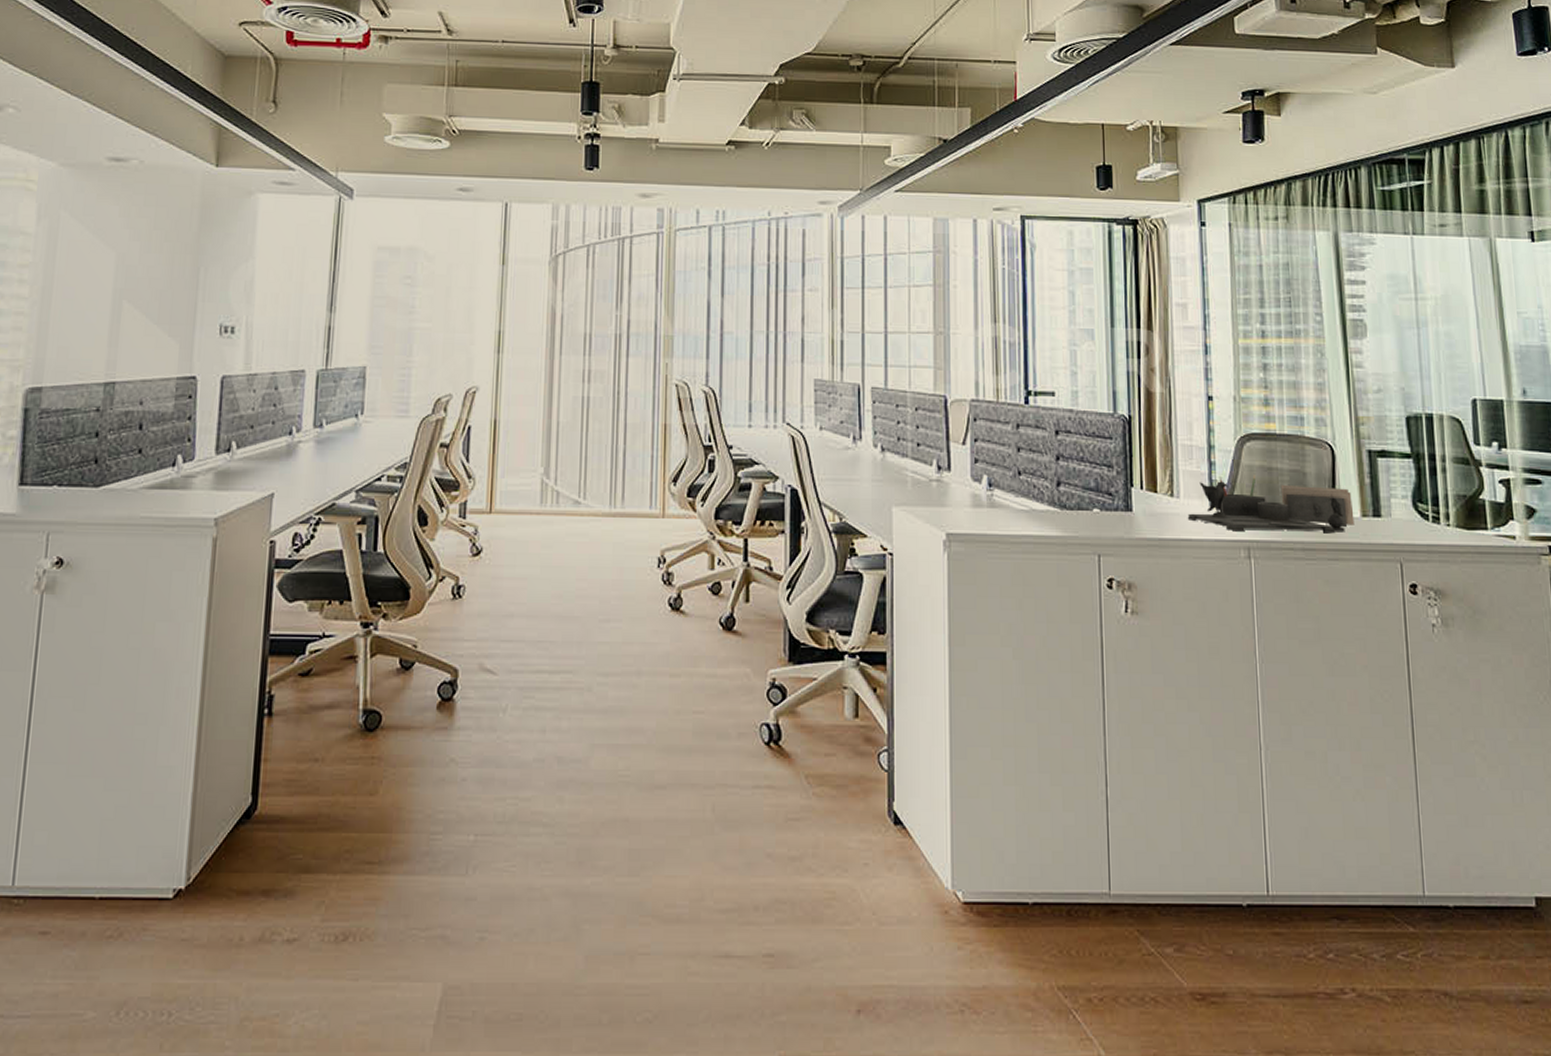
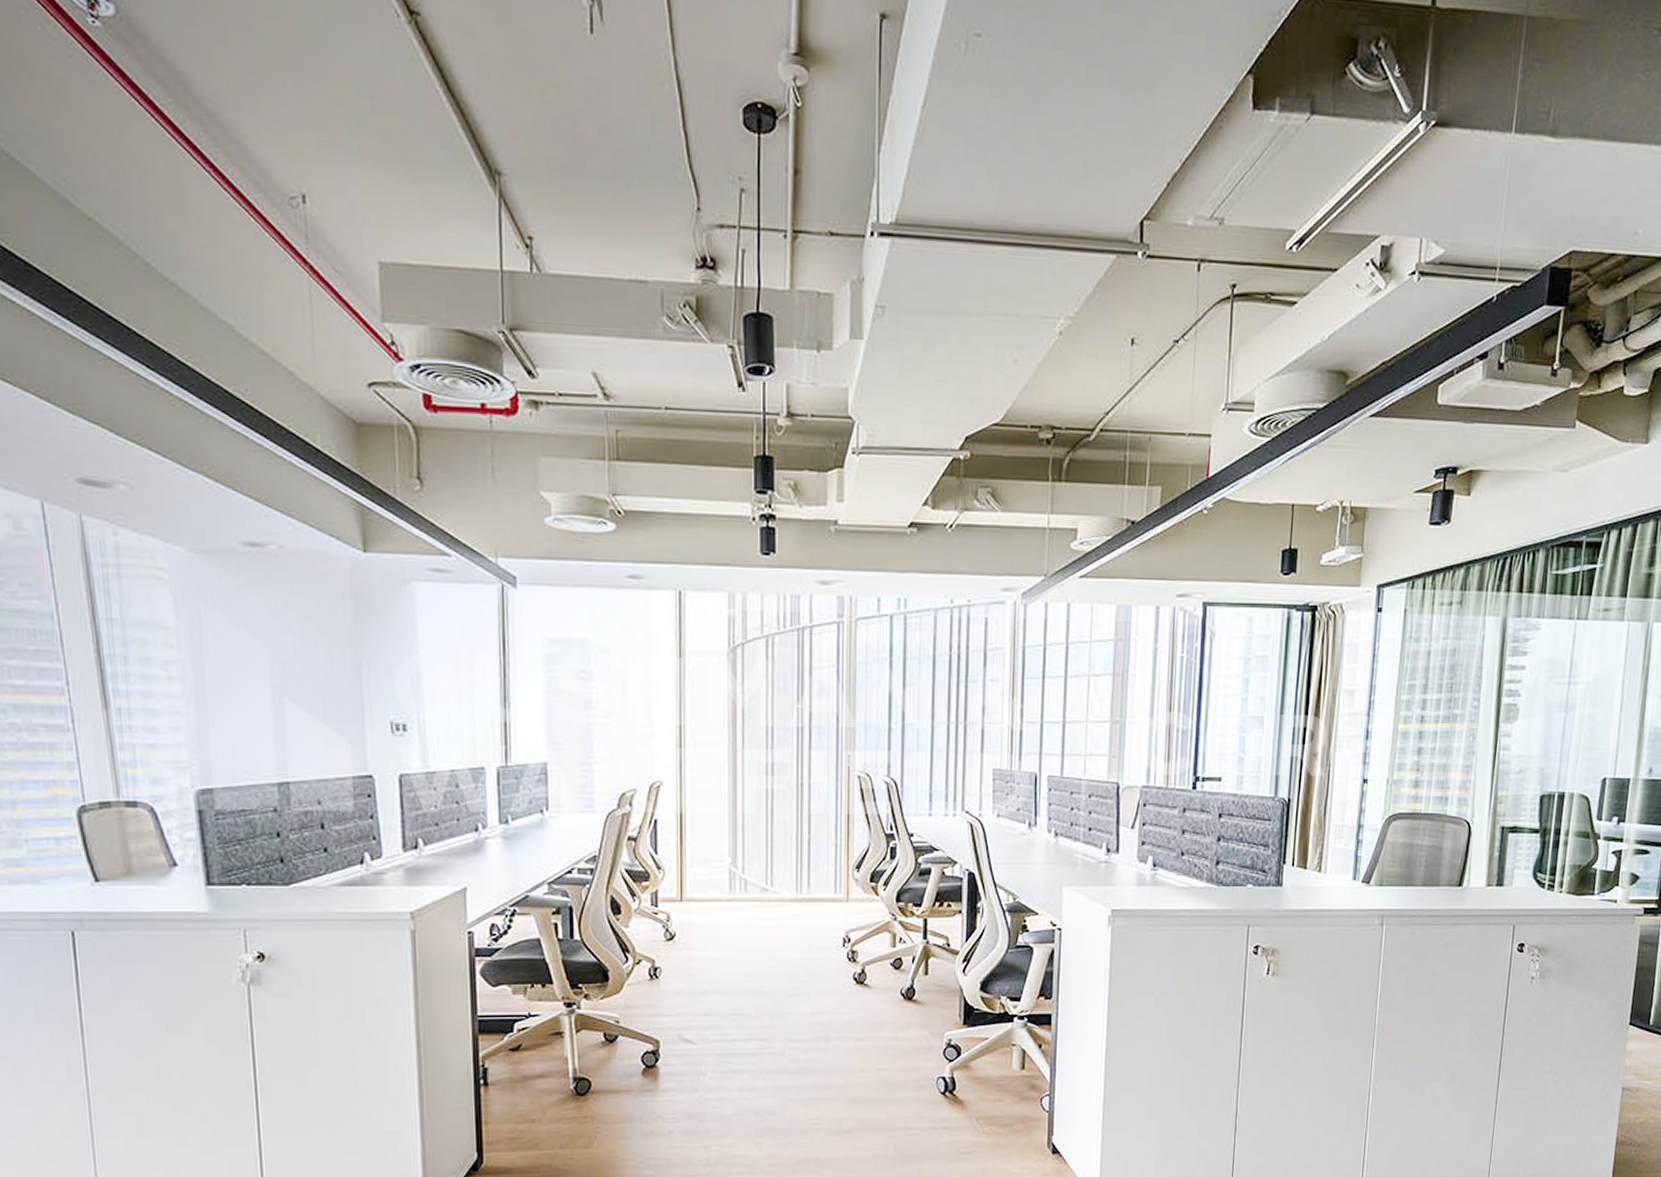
desk organizer: present [1187,474,1355,534] -> none [1331,851,1481,902]

